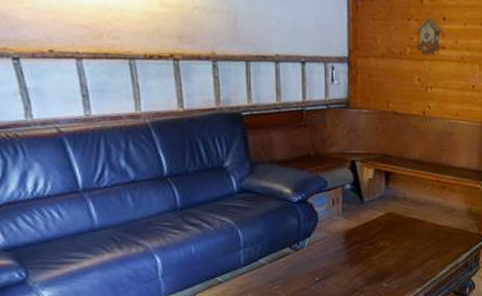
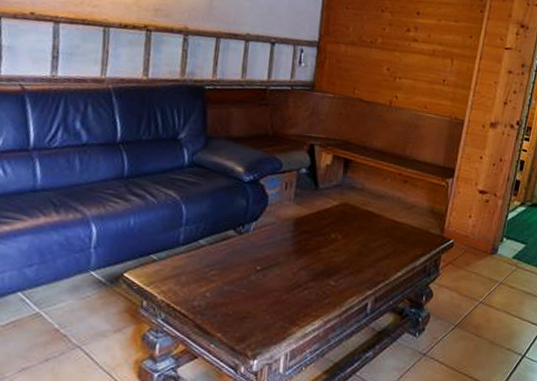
cuckoo clock: present [416,18,444,56] -> none [387,11,417,48]

